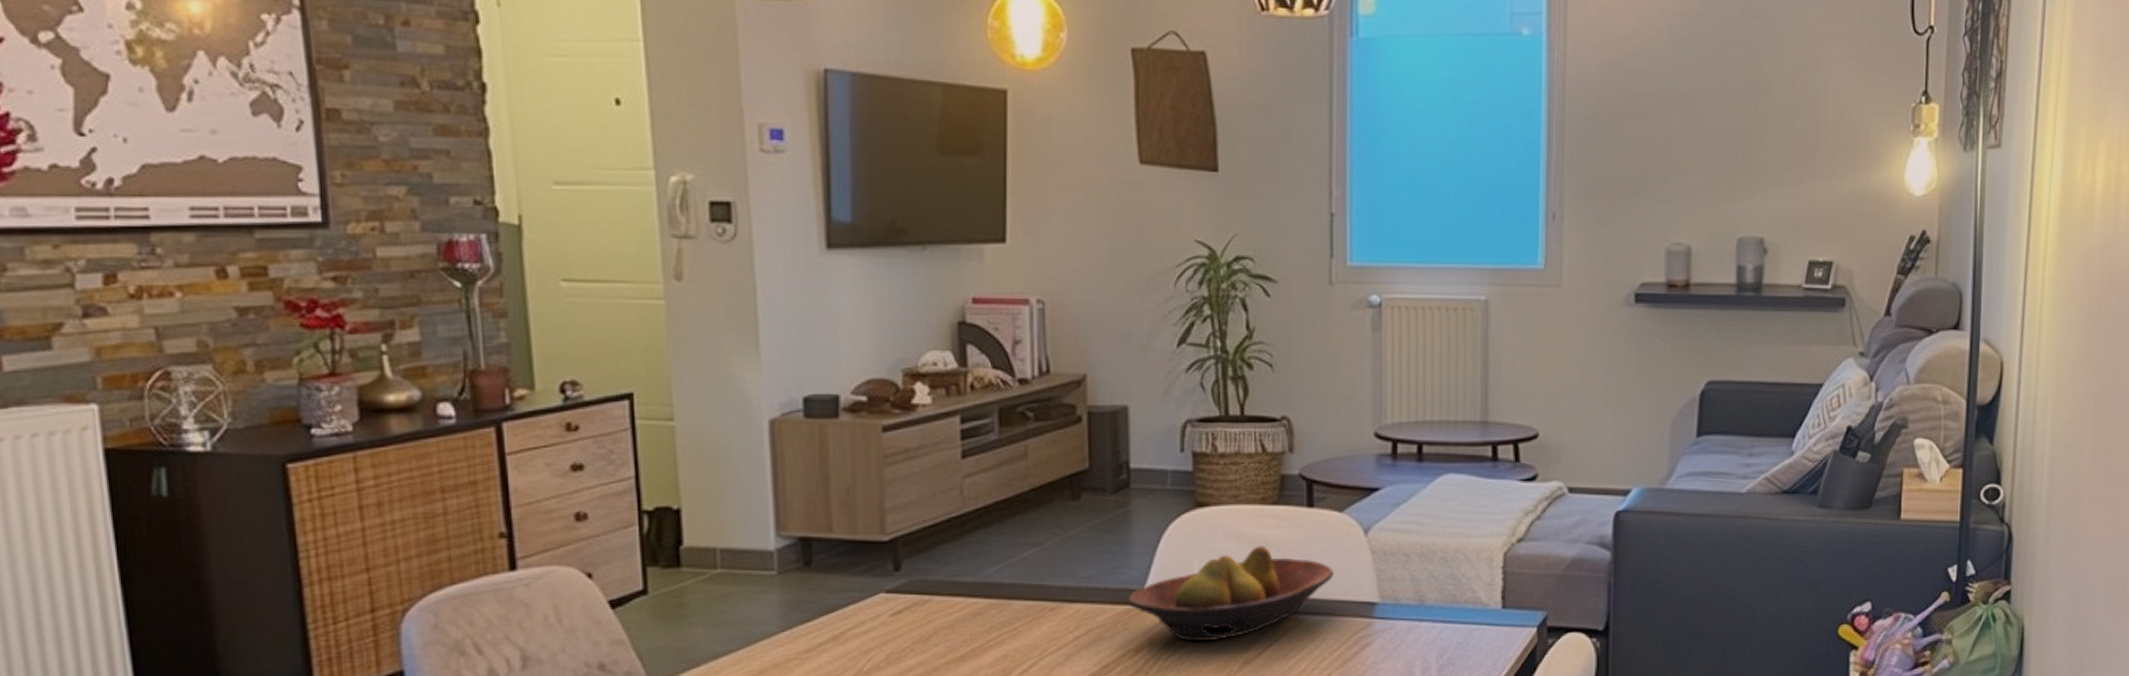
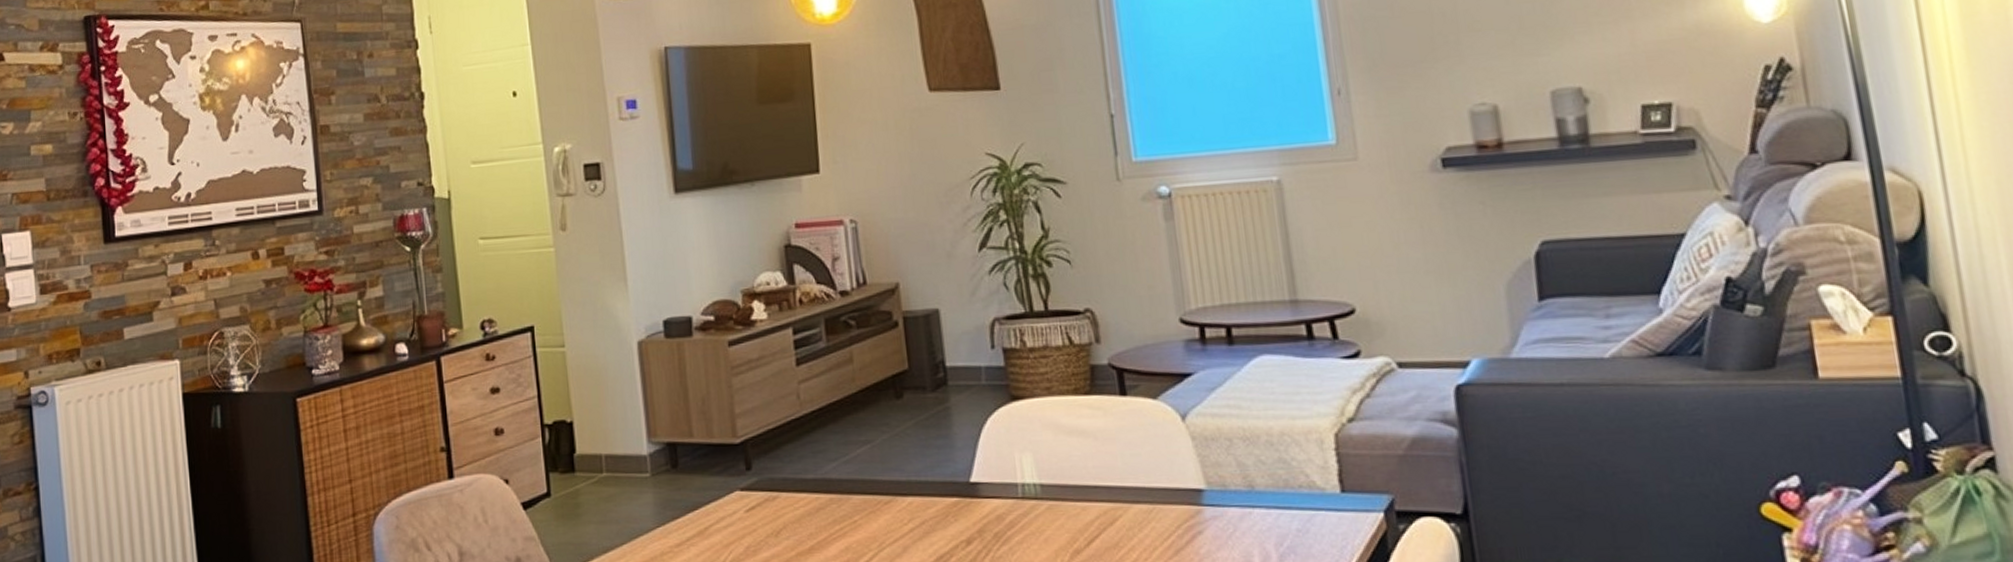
fruit bowl: present [1129,545,1334,642] -> none [956,435,1155,533]

